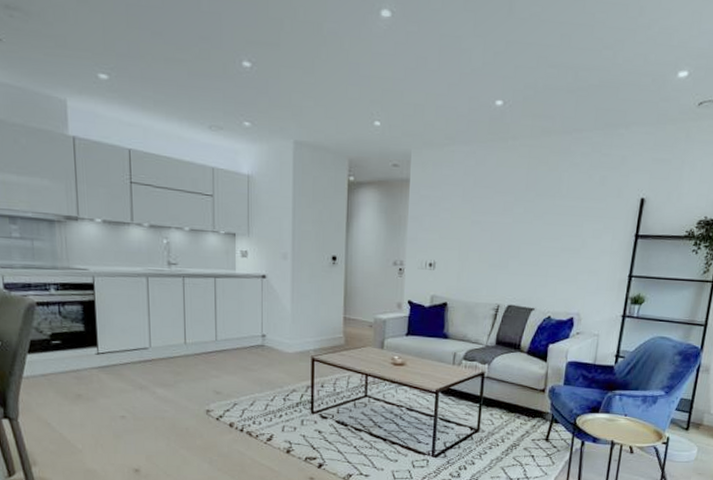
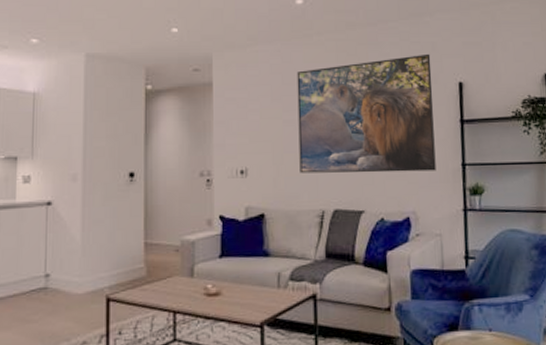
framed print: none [481,167,619,280] -> present [297,53,436,173]

